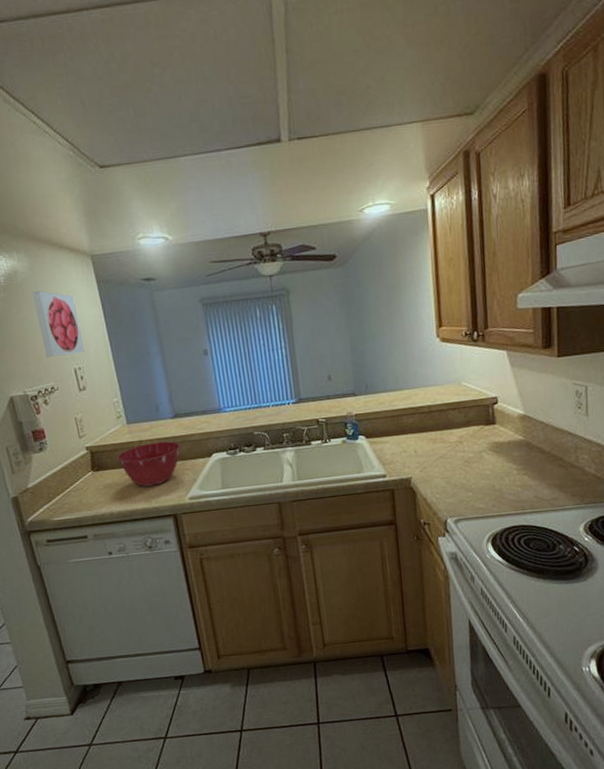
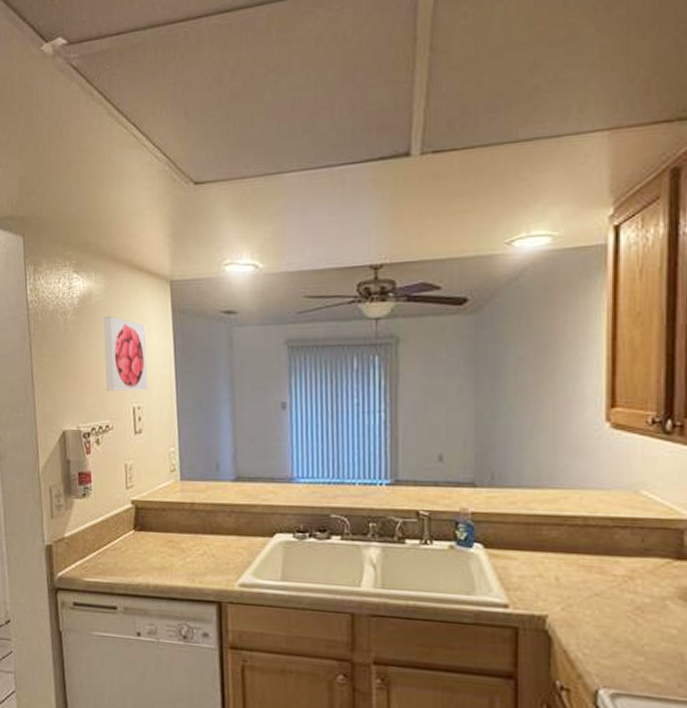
mixing bowl: present [117,441,180,487] -> none [164,507,237,562]

